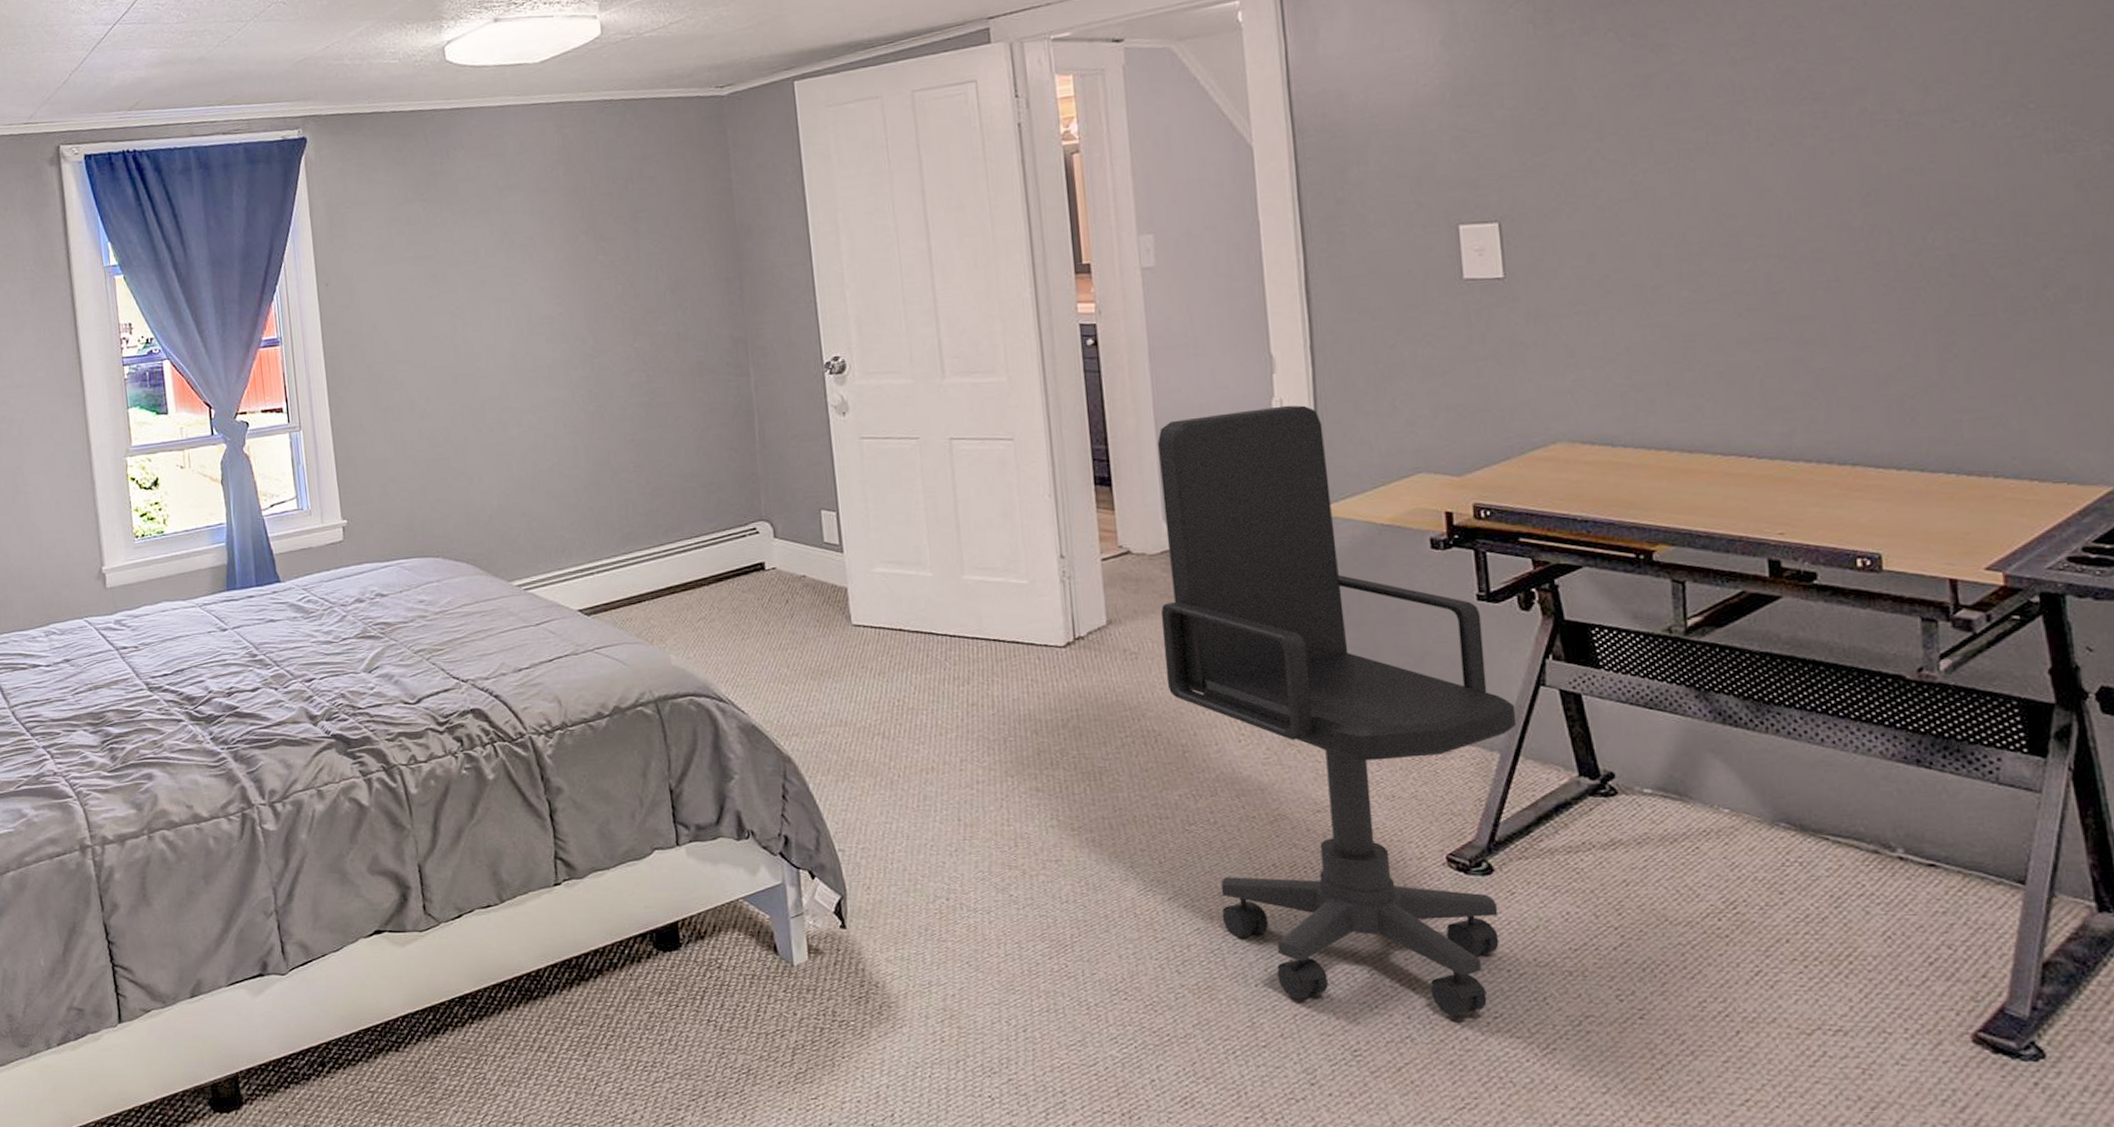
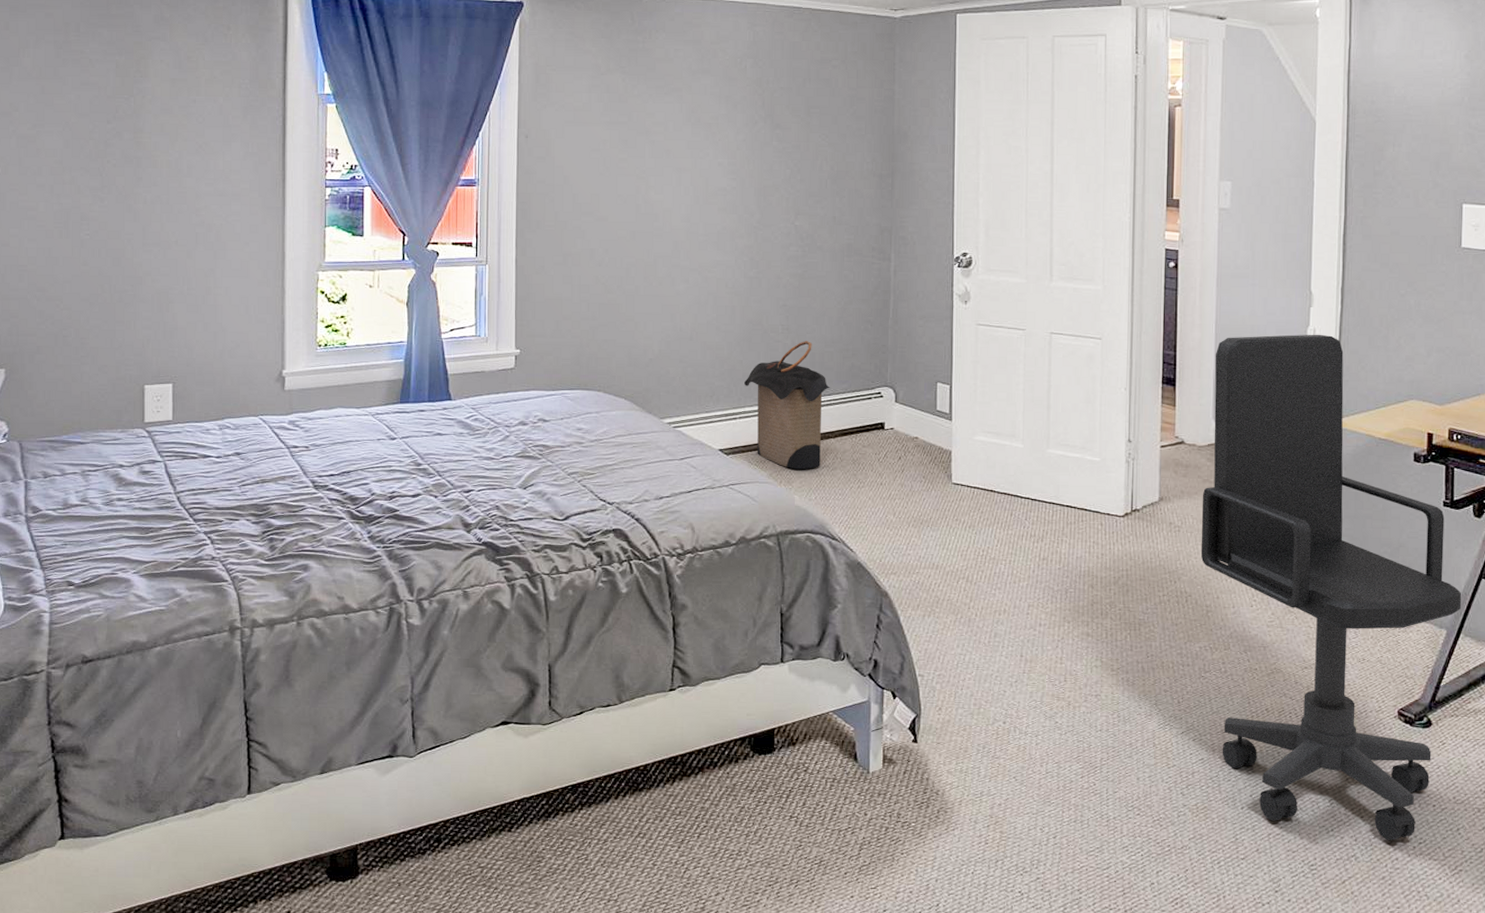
laundry hamper: none [598,477,697,625] -> present [744,341,831,470]

